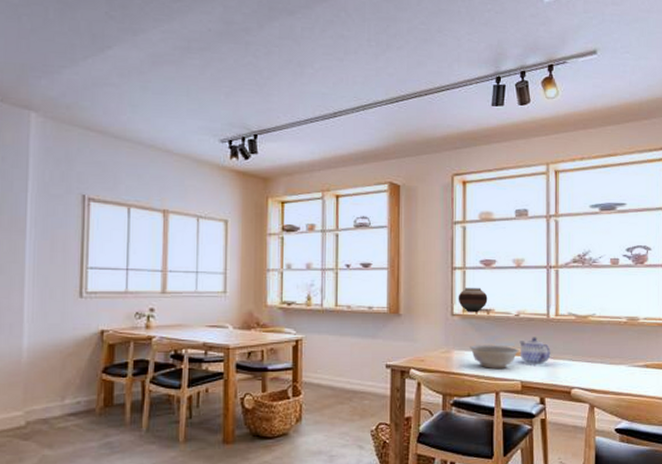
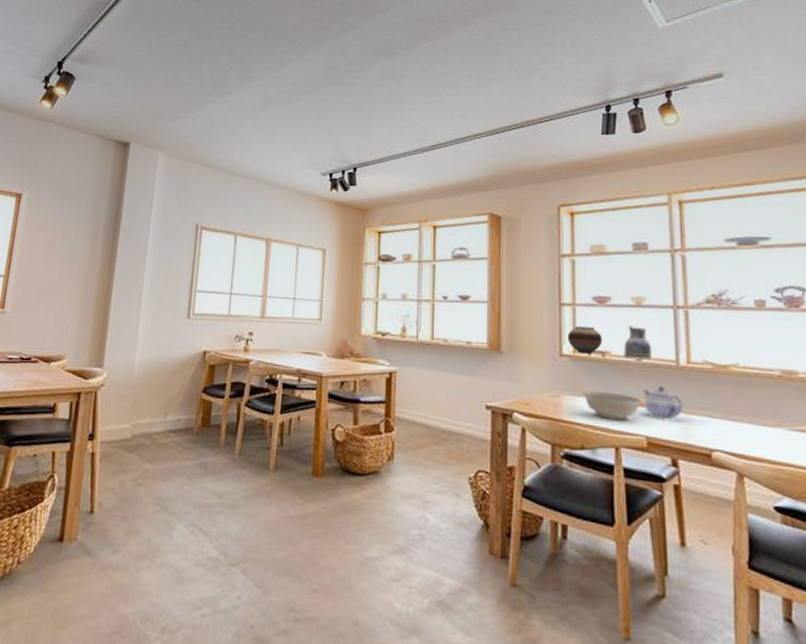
ceramic pitcher: none [505,285,528,315] -> present [624,325,652,360]

